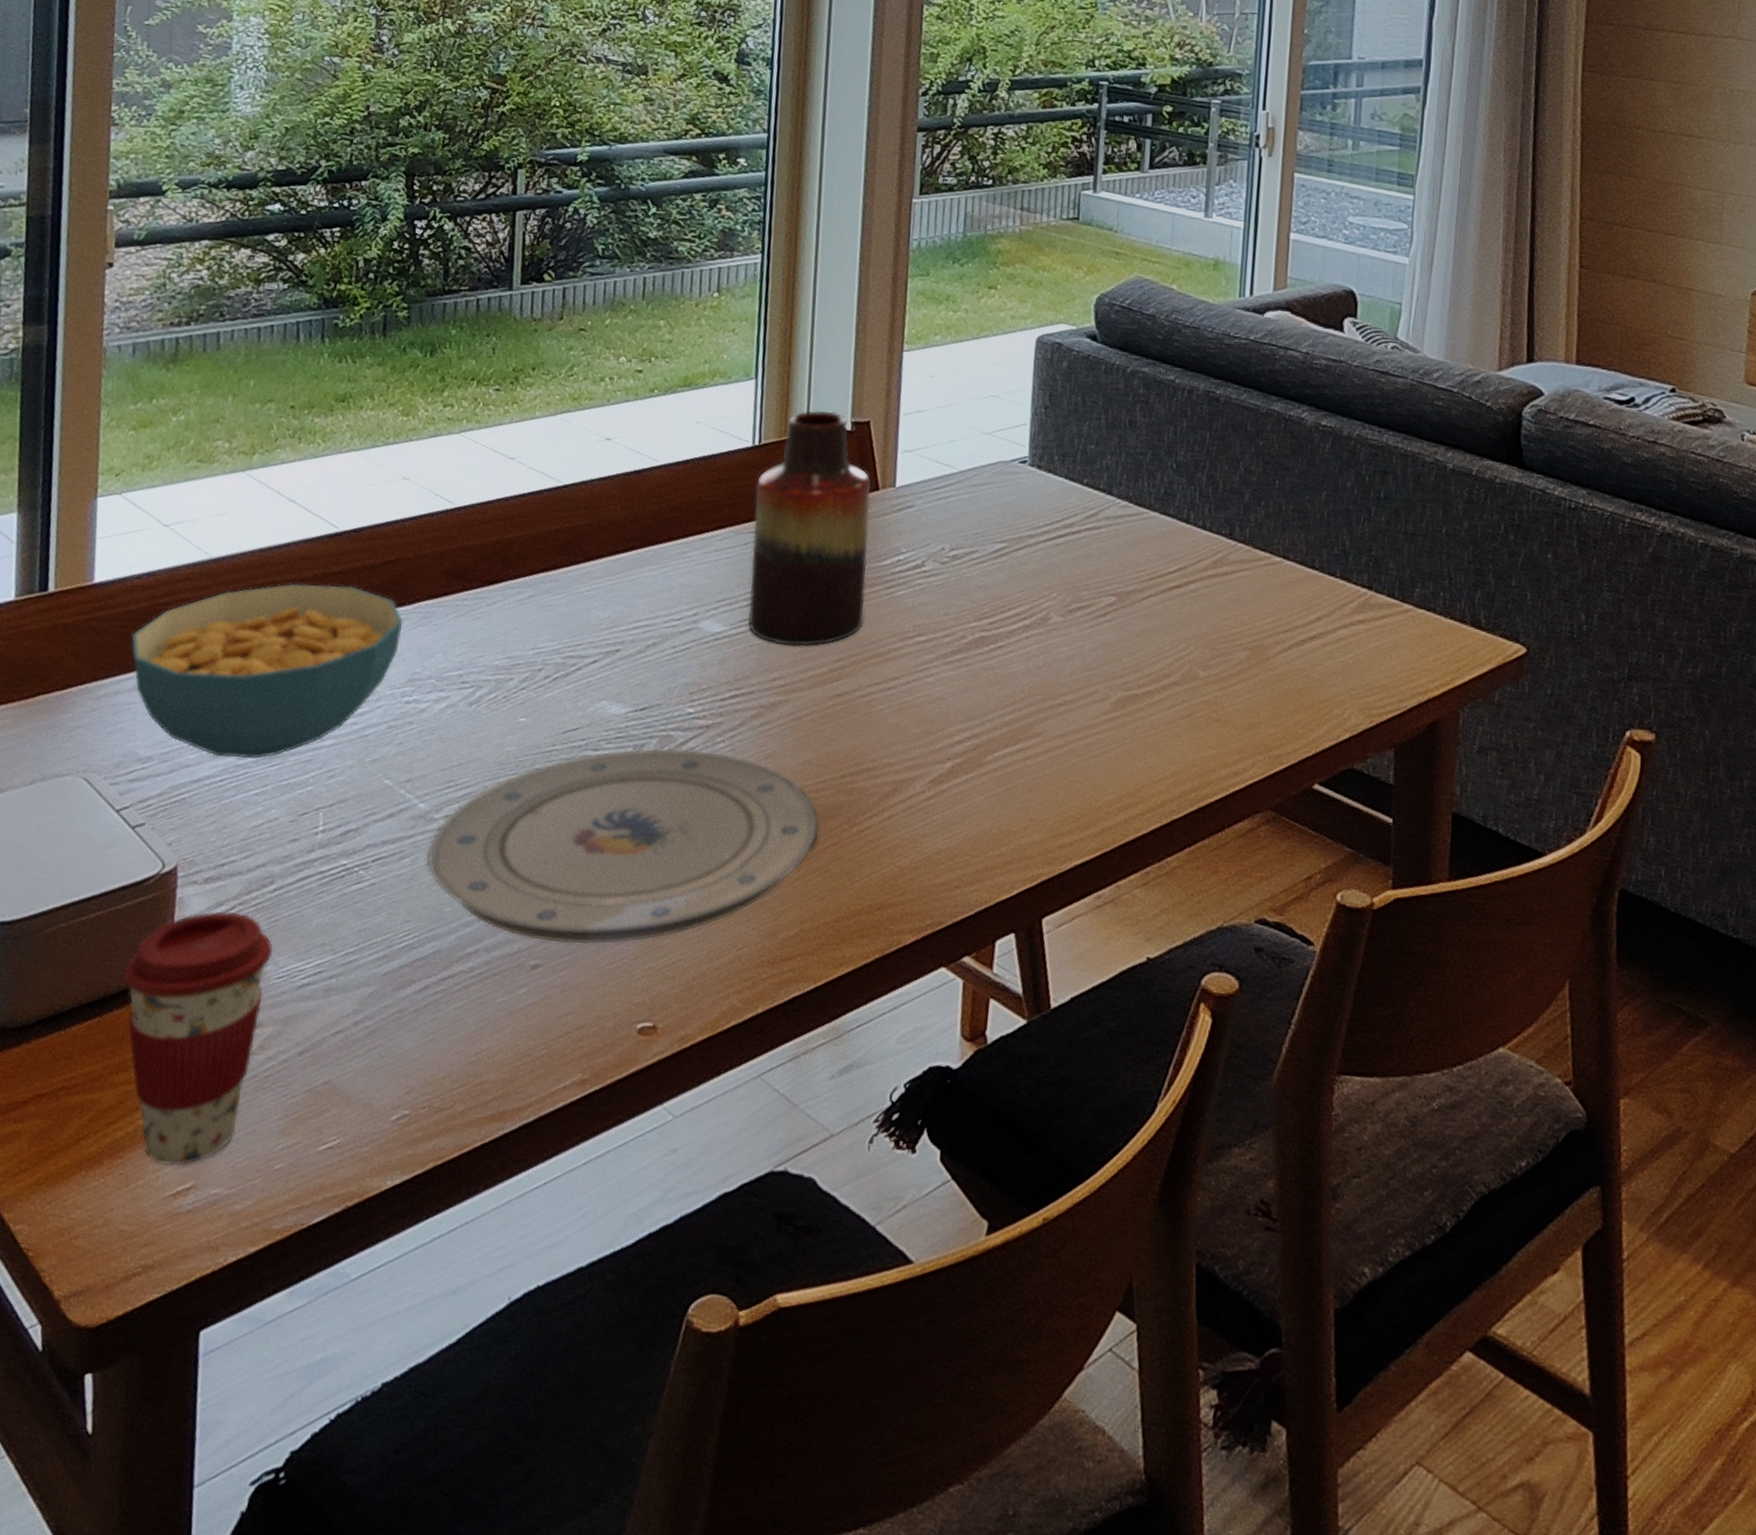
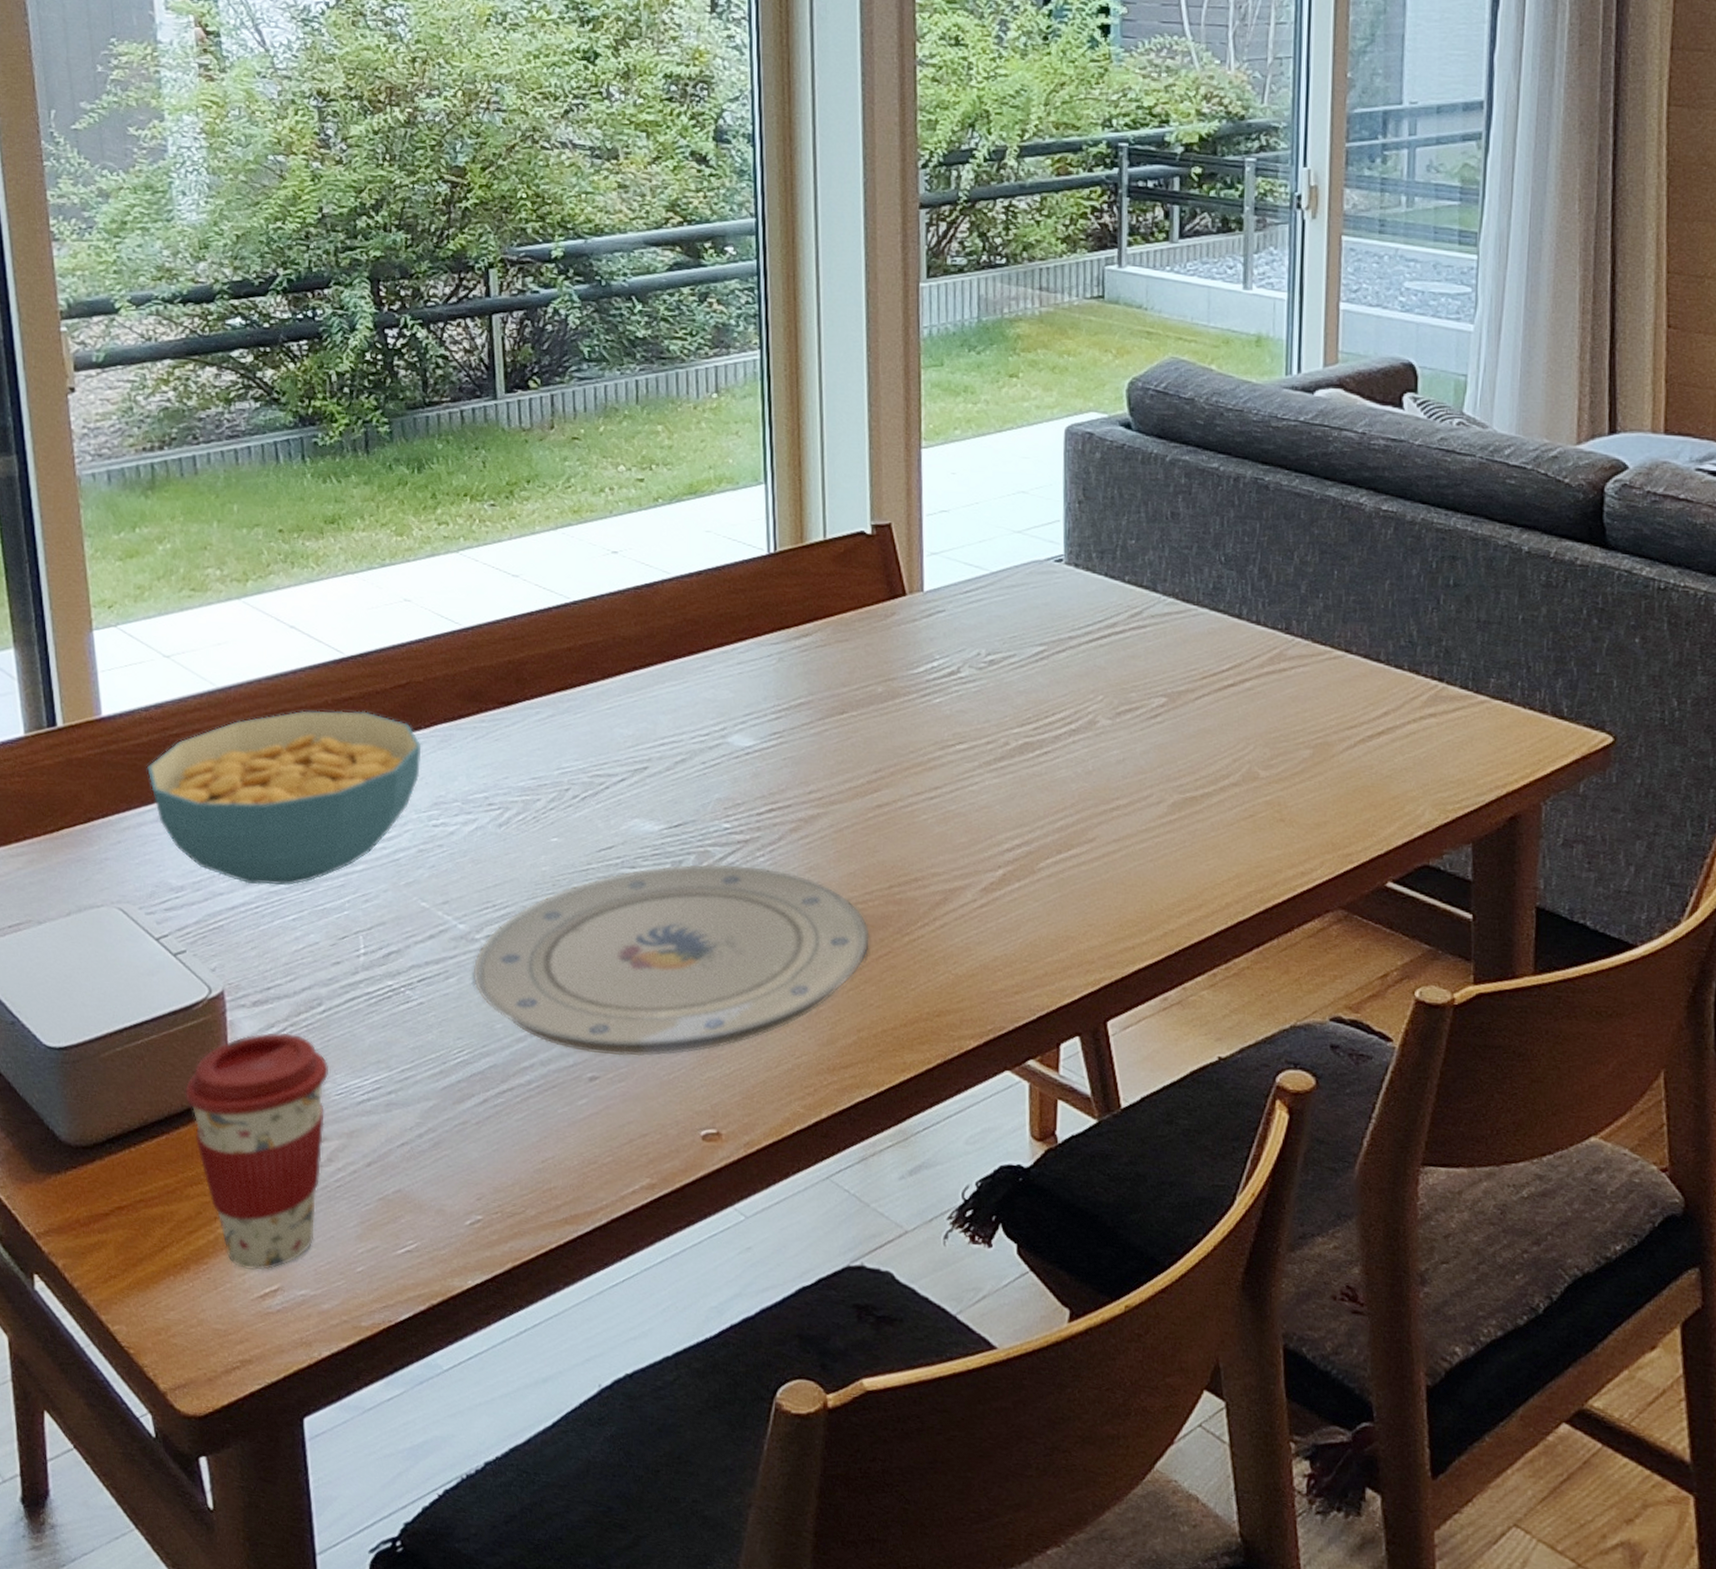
vase: present [748,410,872,647] -> none [775,514,900,759]

